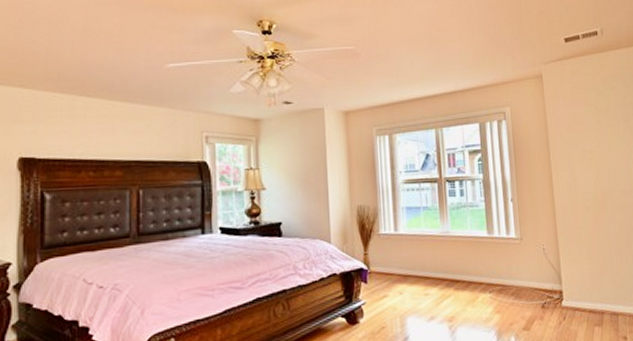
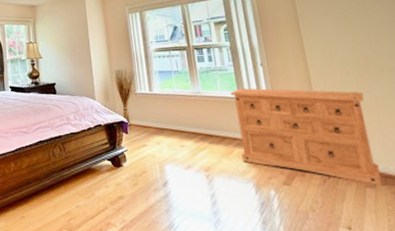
dresser: none [479,226,608,324] -> present [230,88,382,186]

